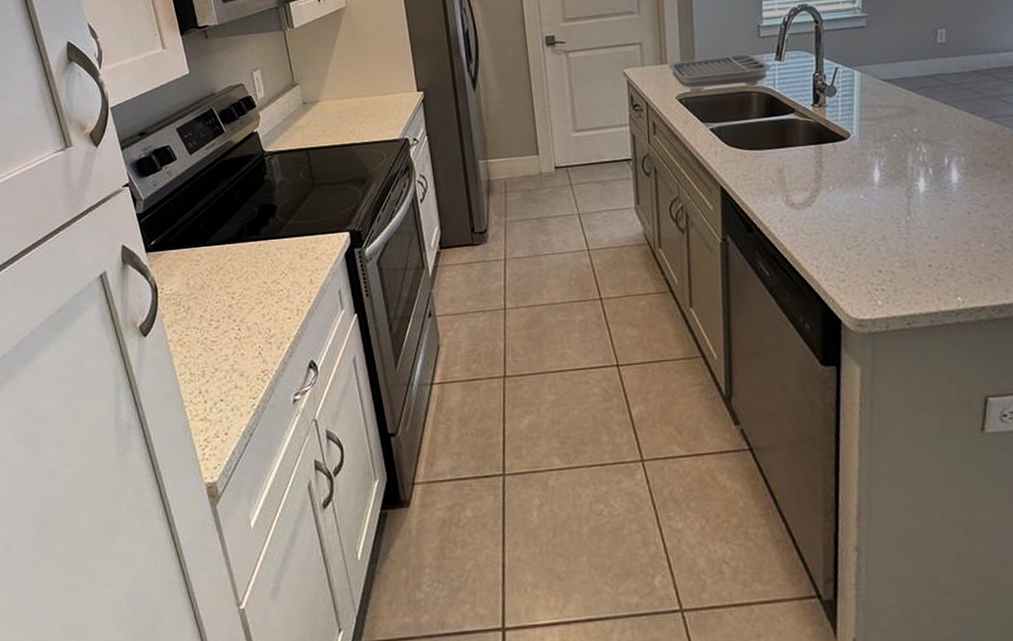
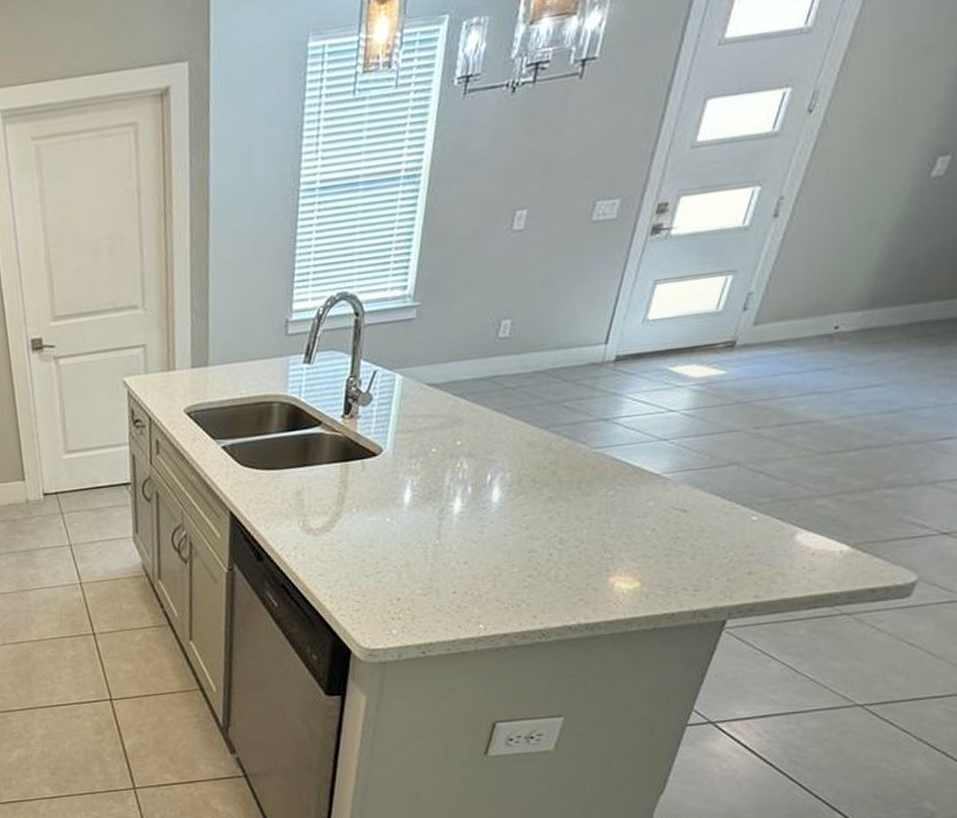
dish rack: present [668,53,771,92] -> none [176,355,298,404]

